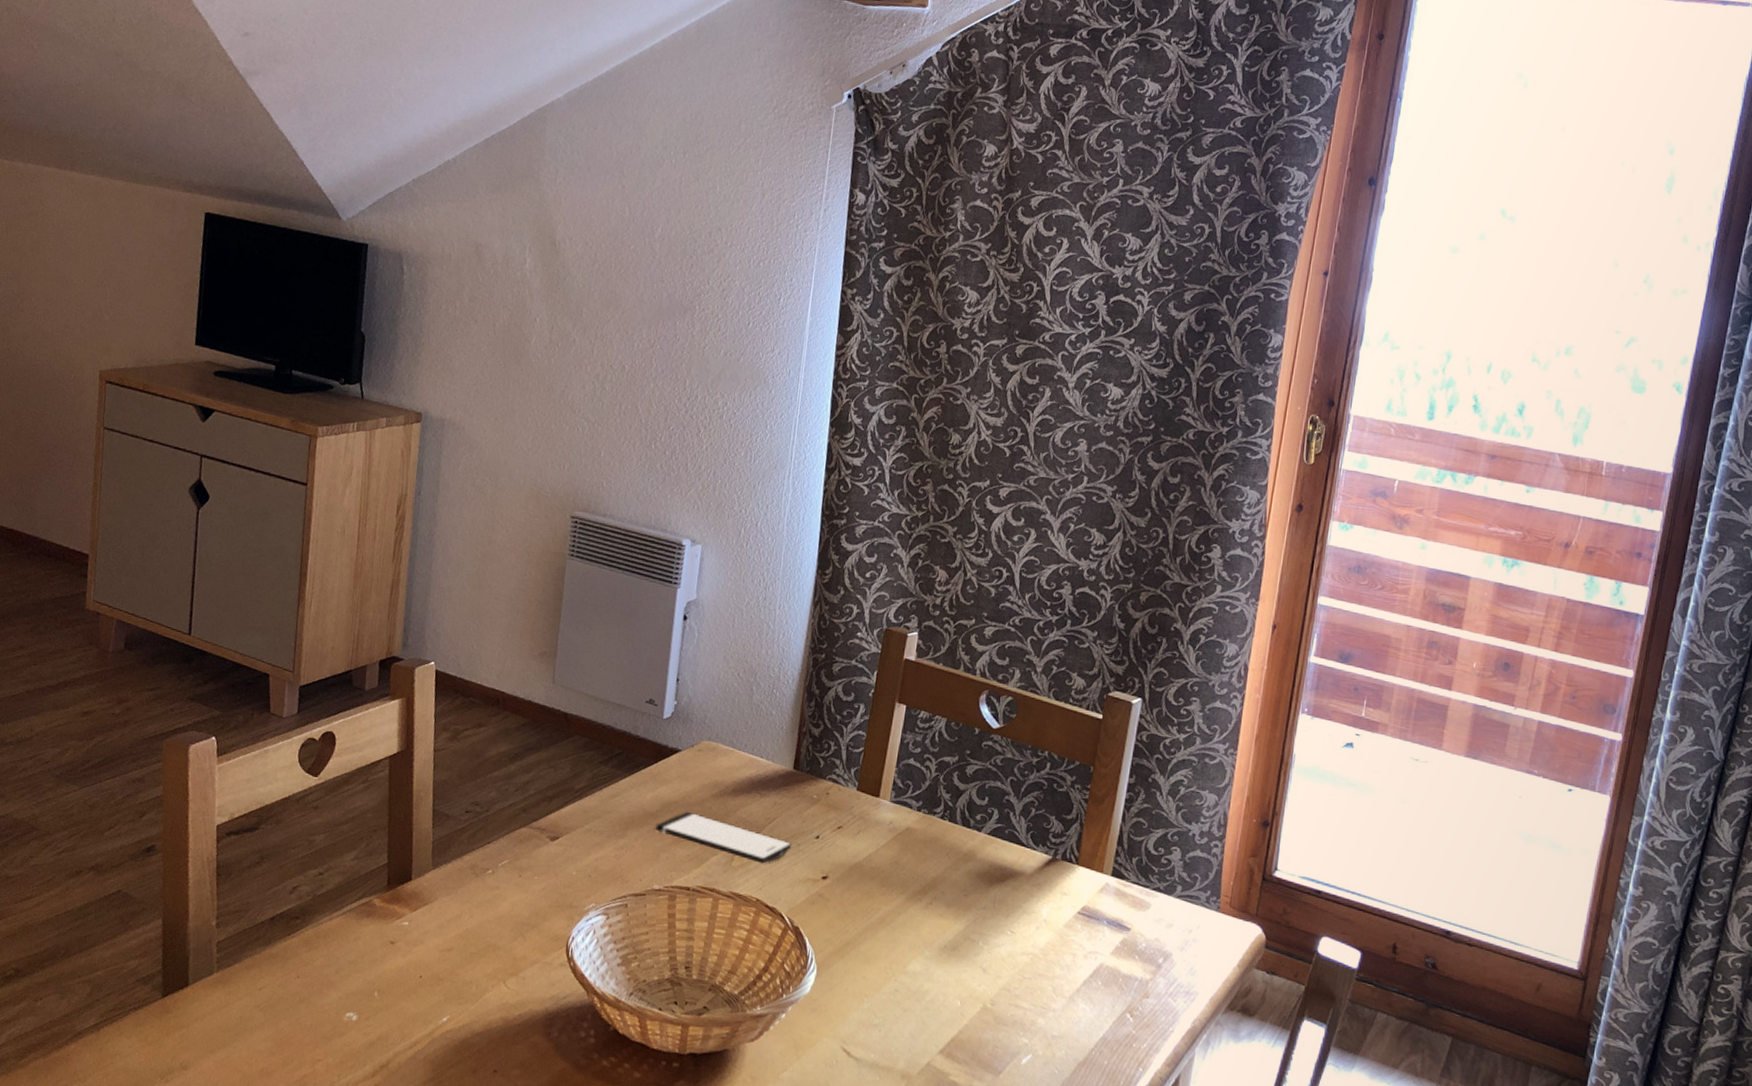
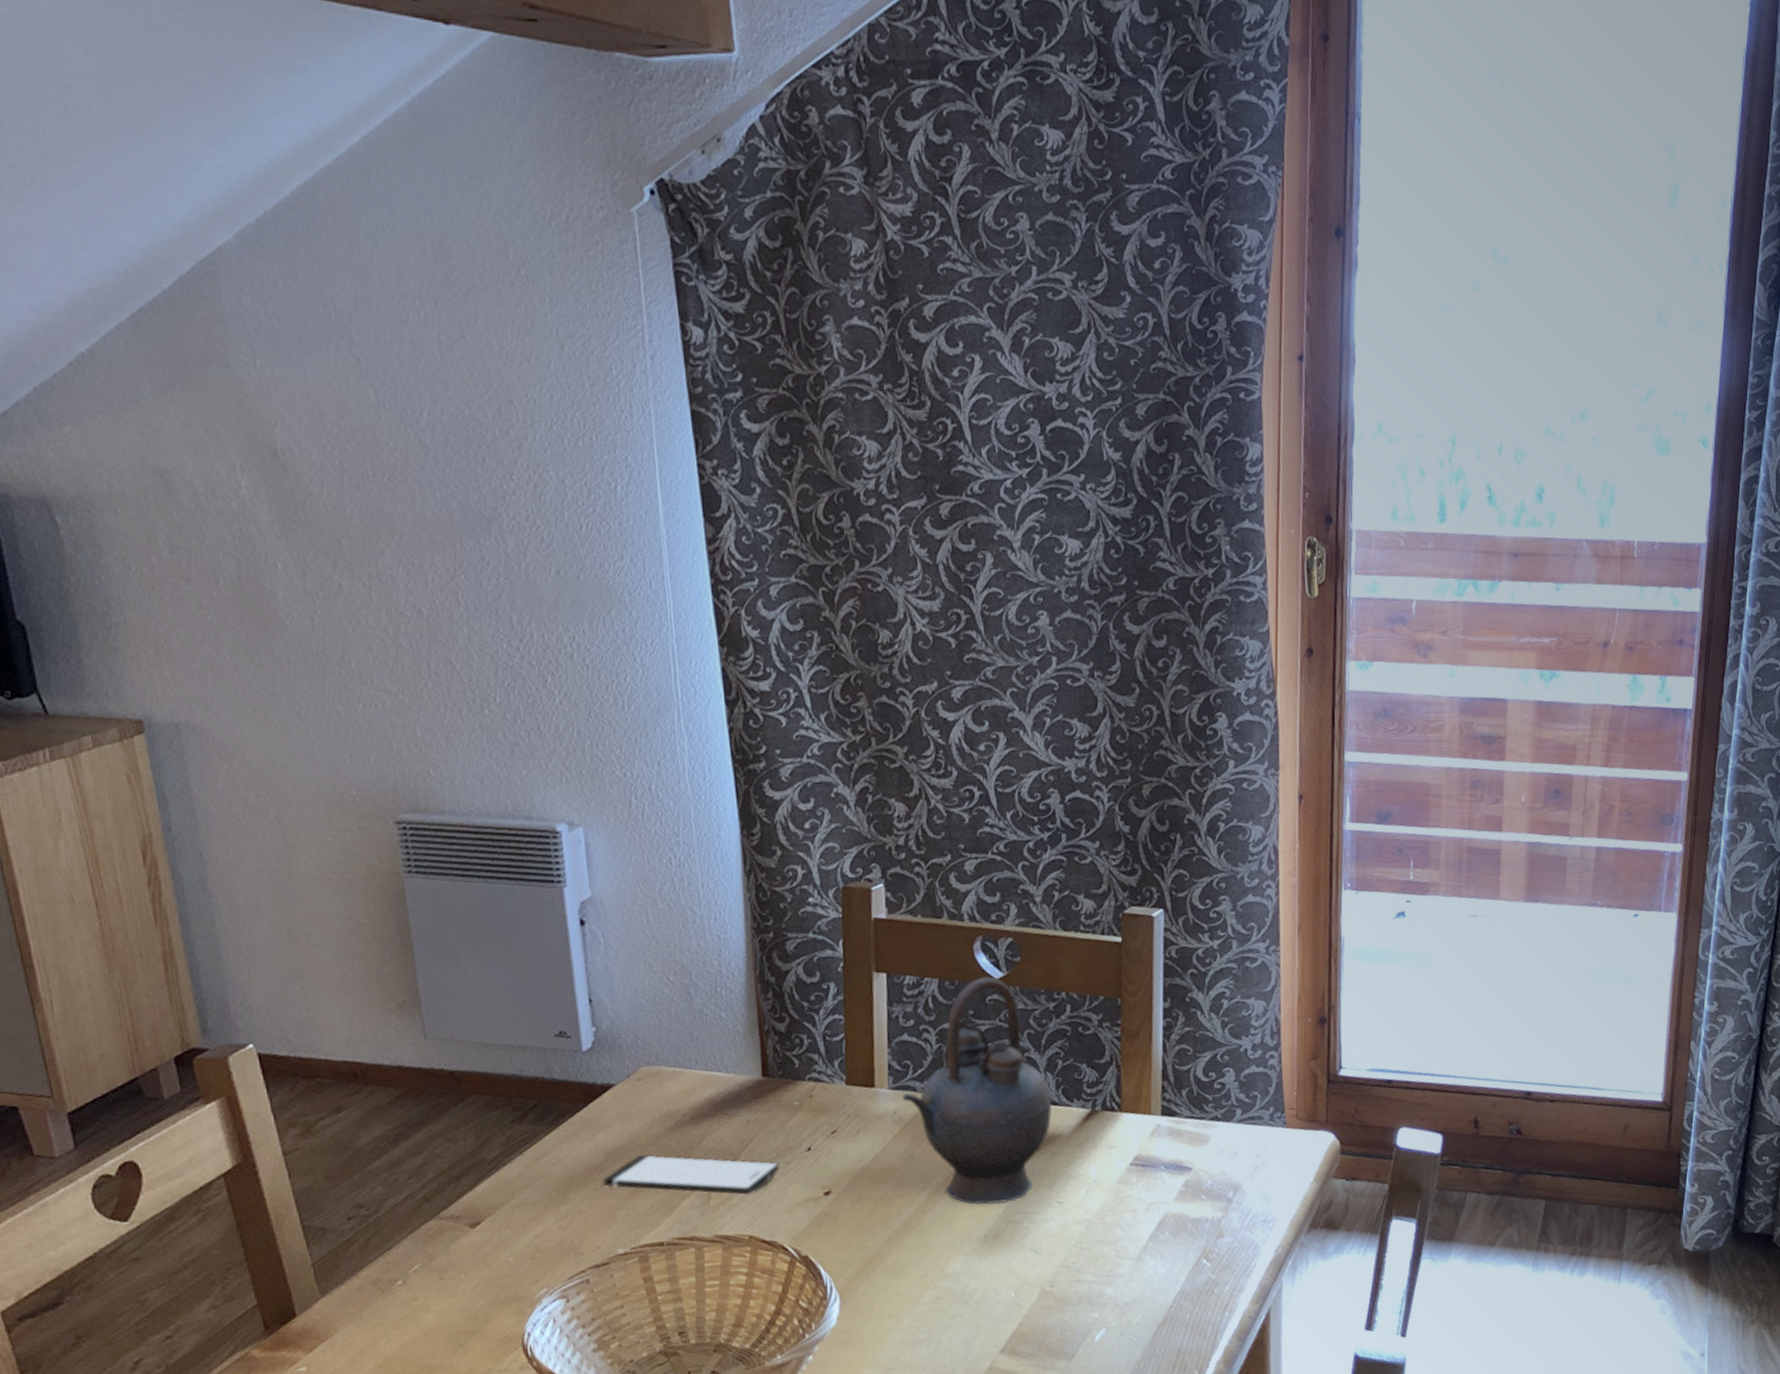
teapot: none [899,724,1022,922] -> present [901,977,1052,1205]

